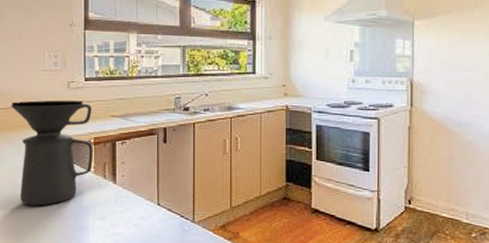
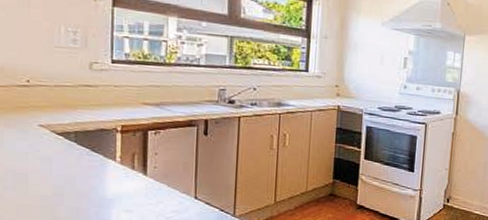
coffee maker: present [10,100,94,206] -> none [12,79,121,197]

